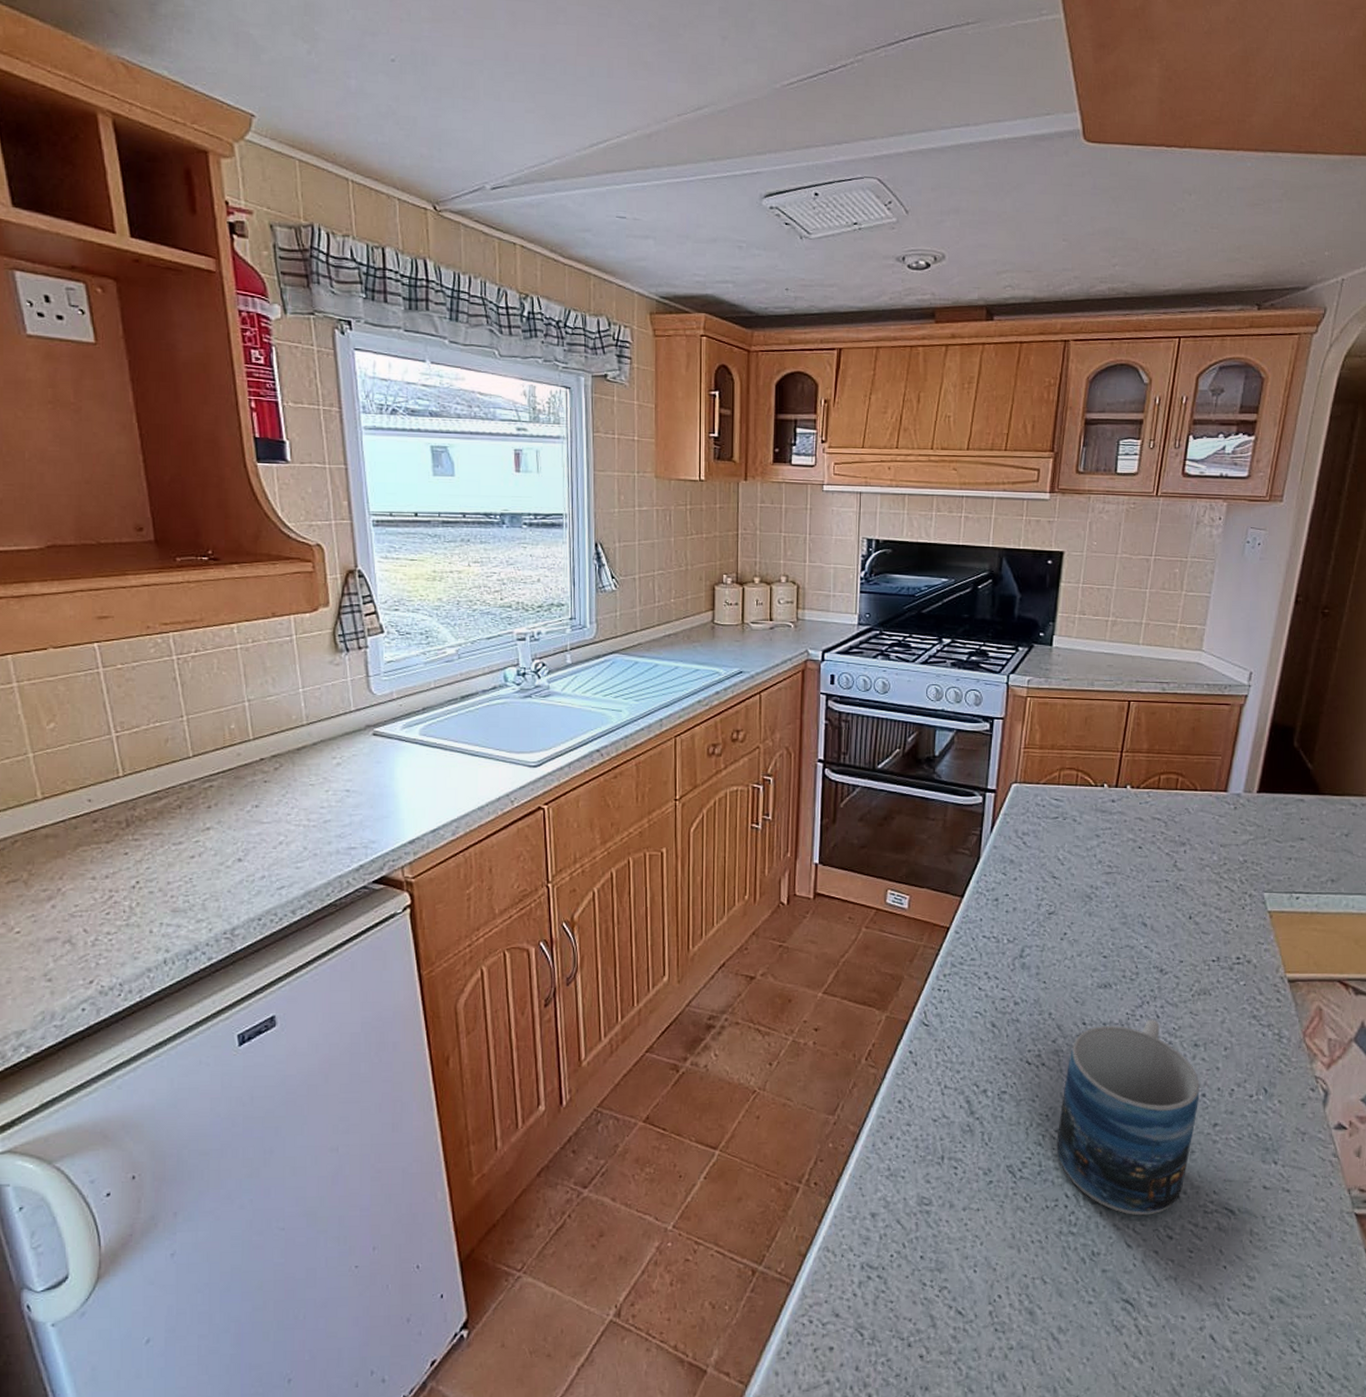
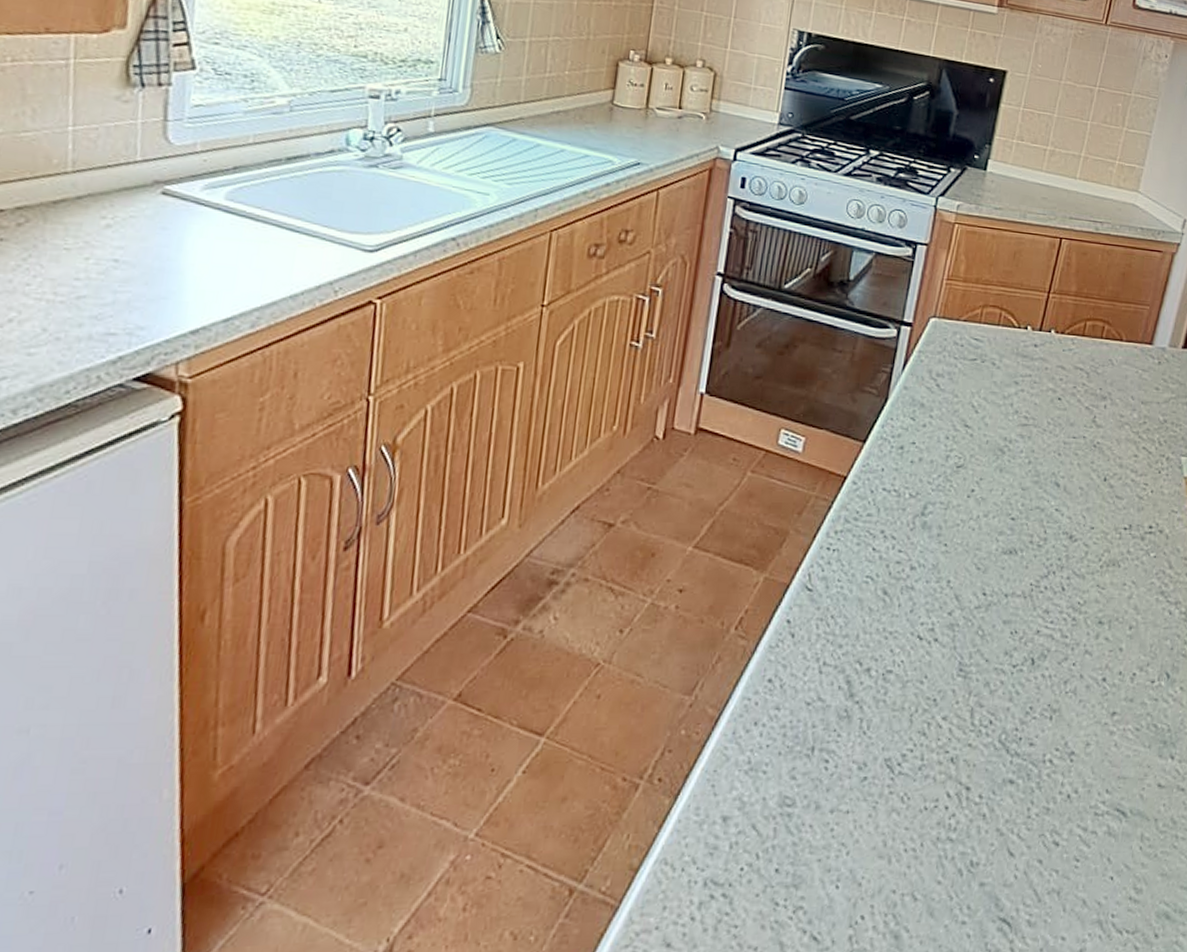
mug: present [1056,1019,1200,1216] -> none [942,591,1101,819]

